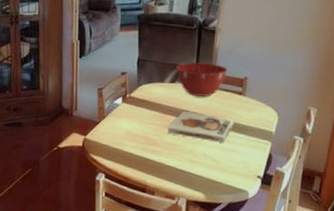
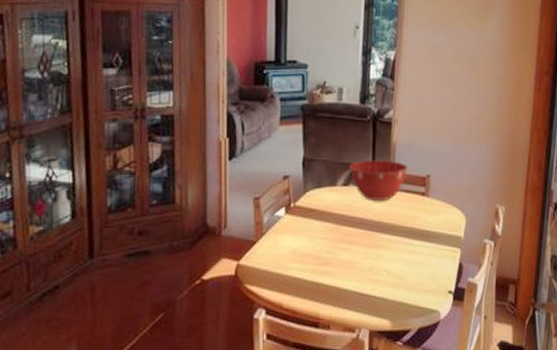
board game: present [167,112,234,143] -> none [342,220,418,255]

